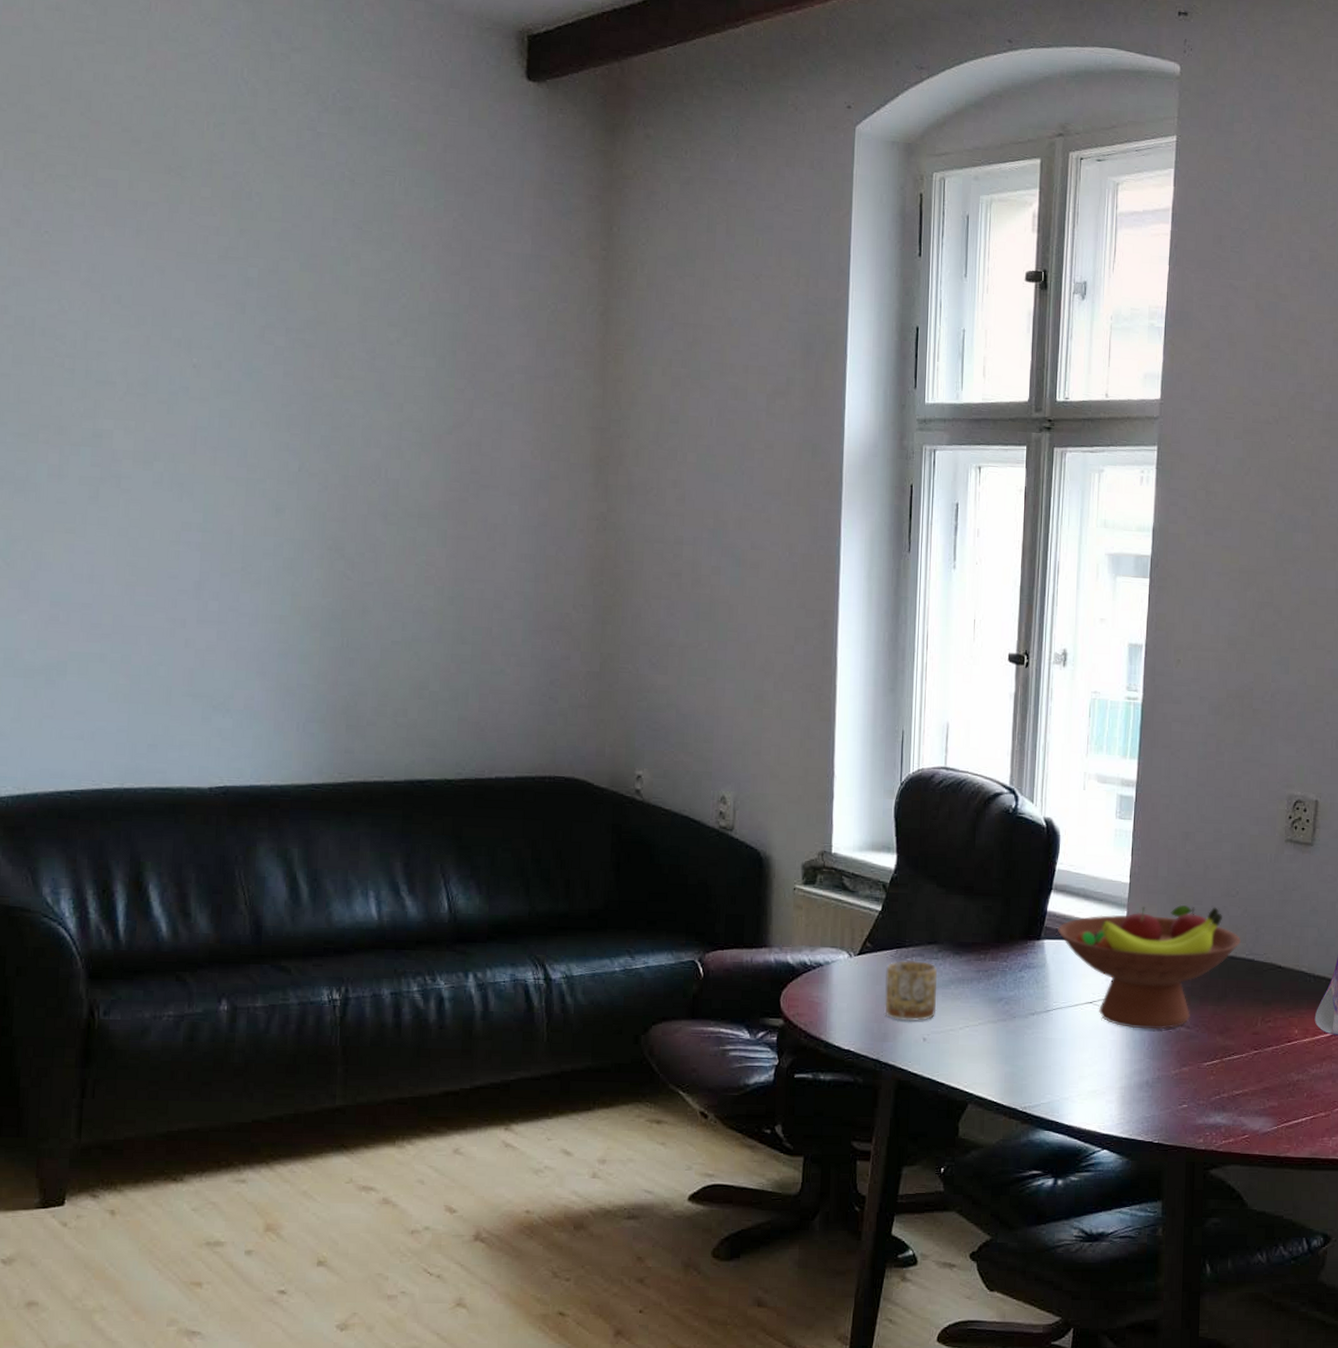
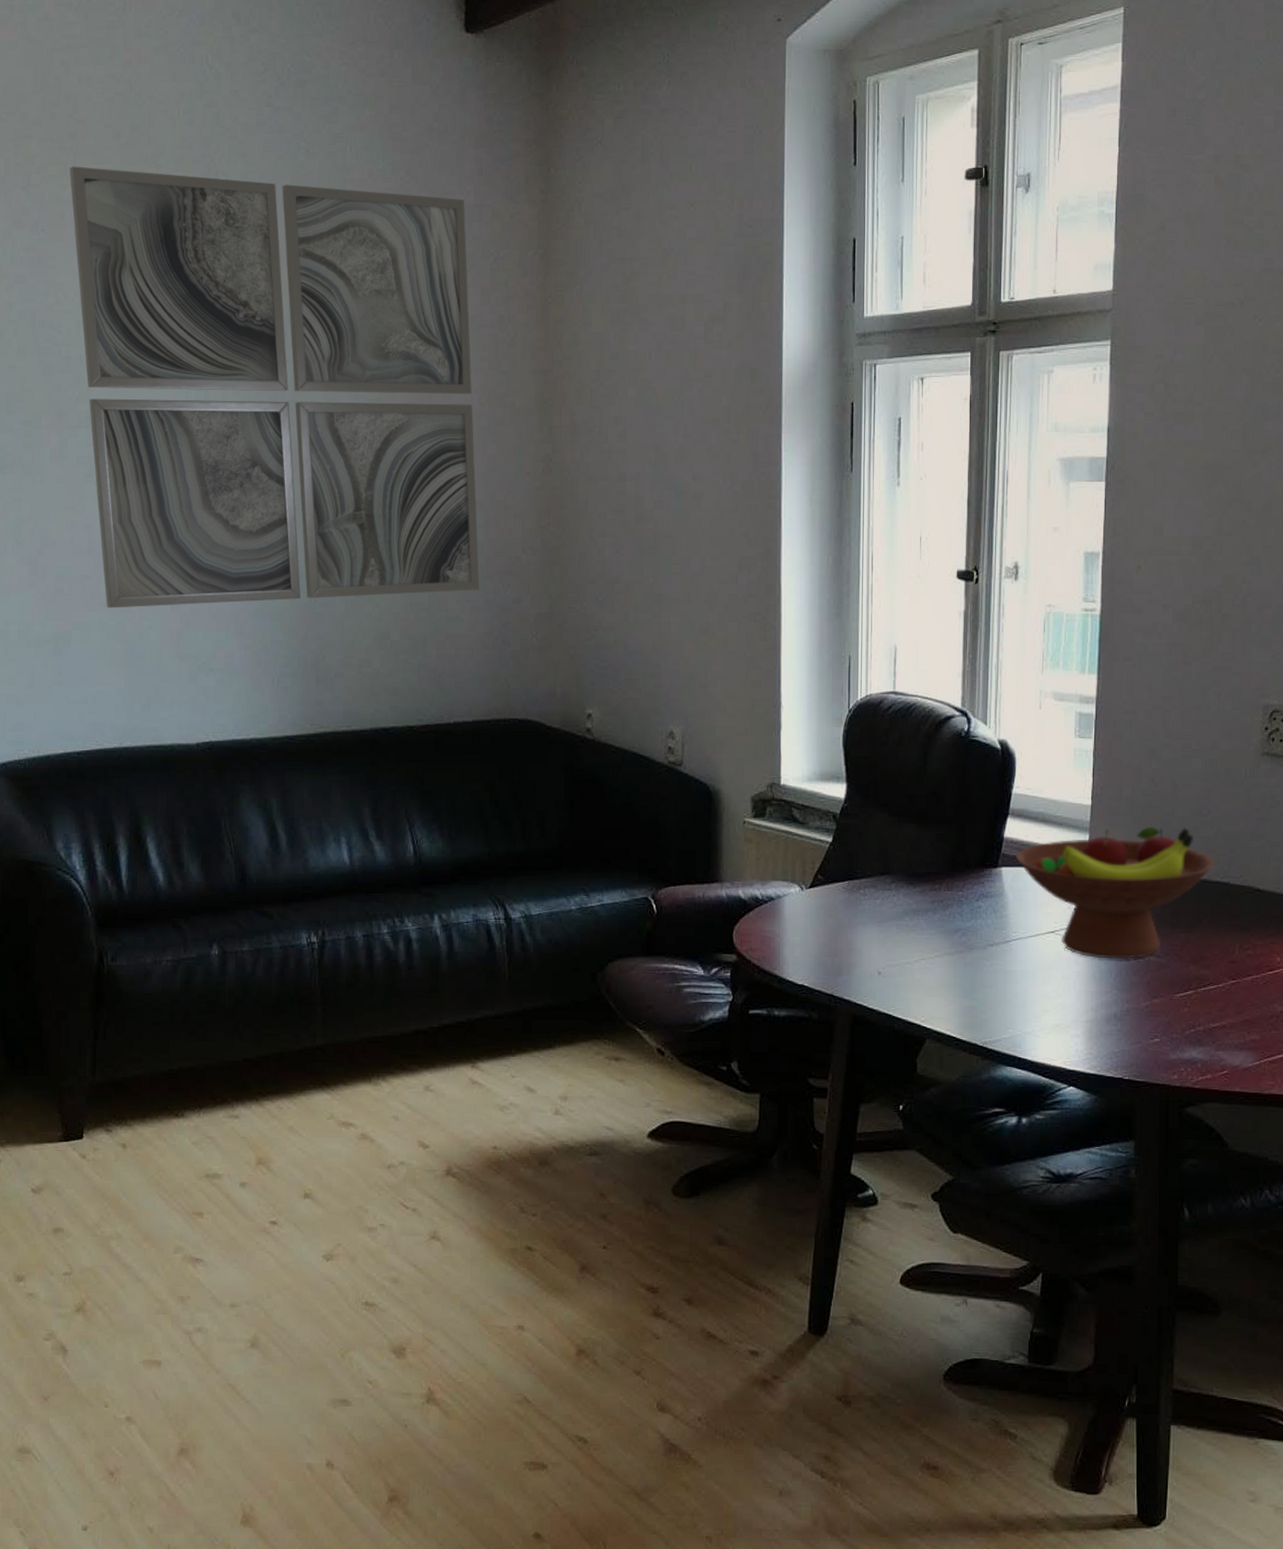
wall art: none [79,168,527,645] -> present [69,166,480,608]
mug: present [885,961,937,1022] -> none [838,893,891,955]

